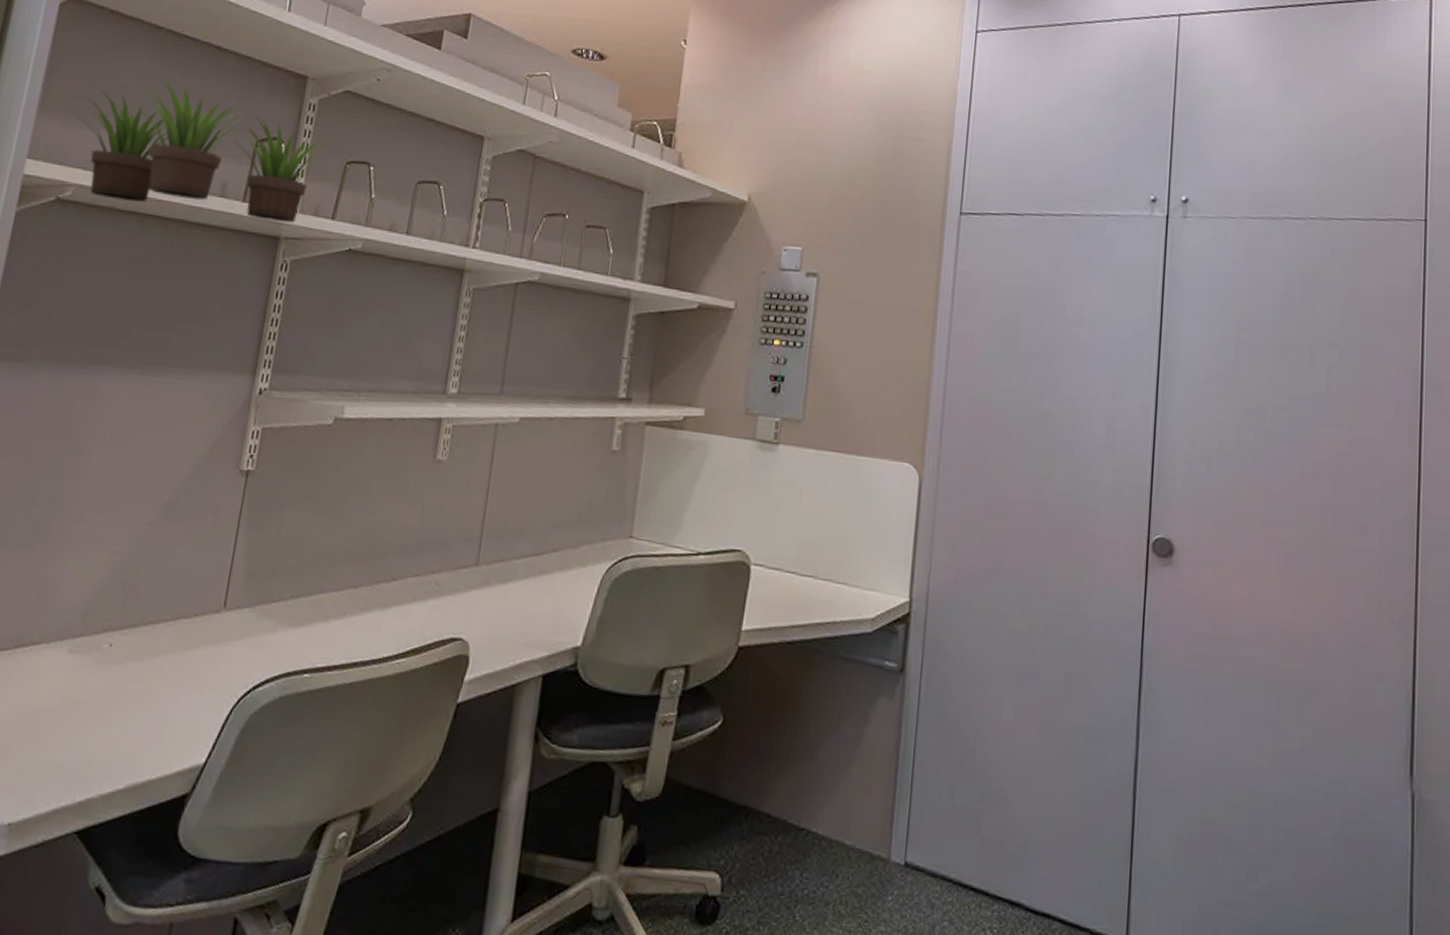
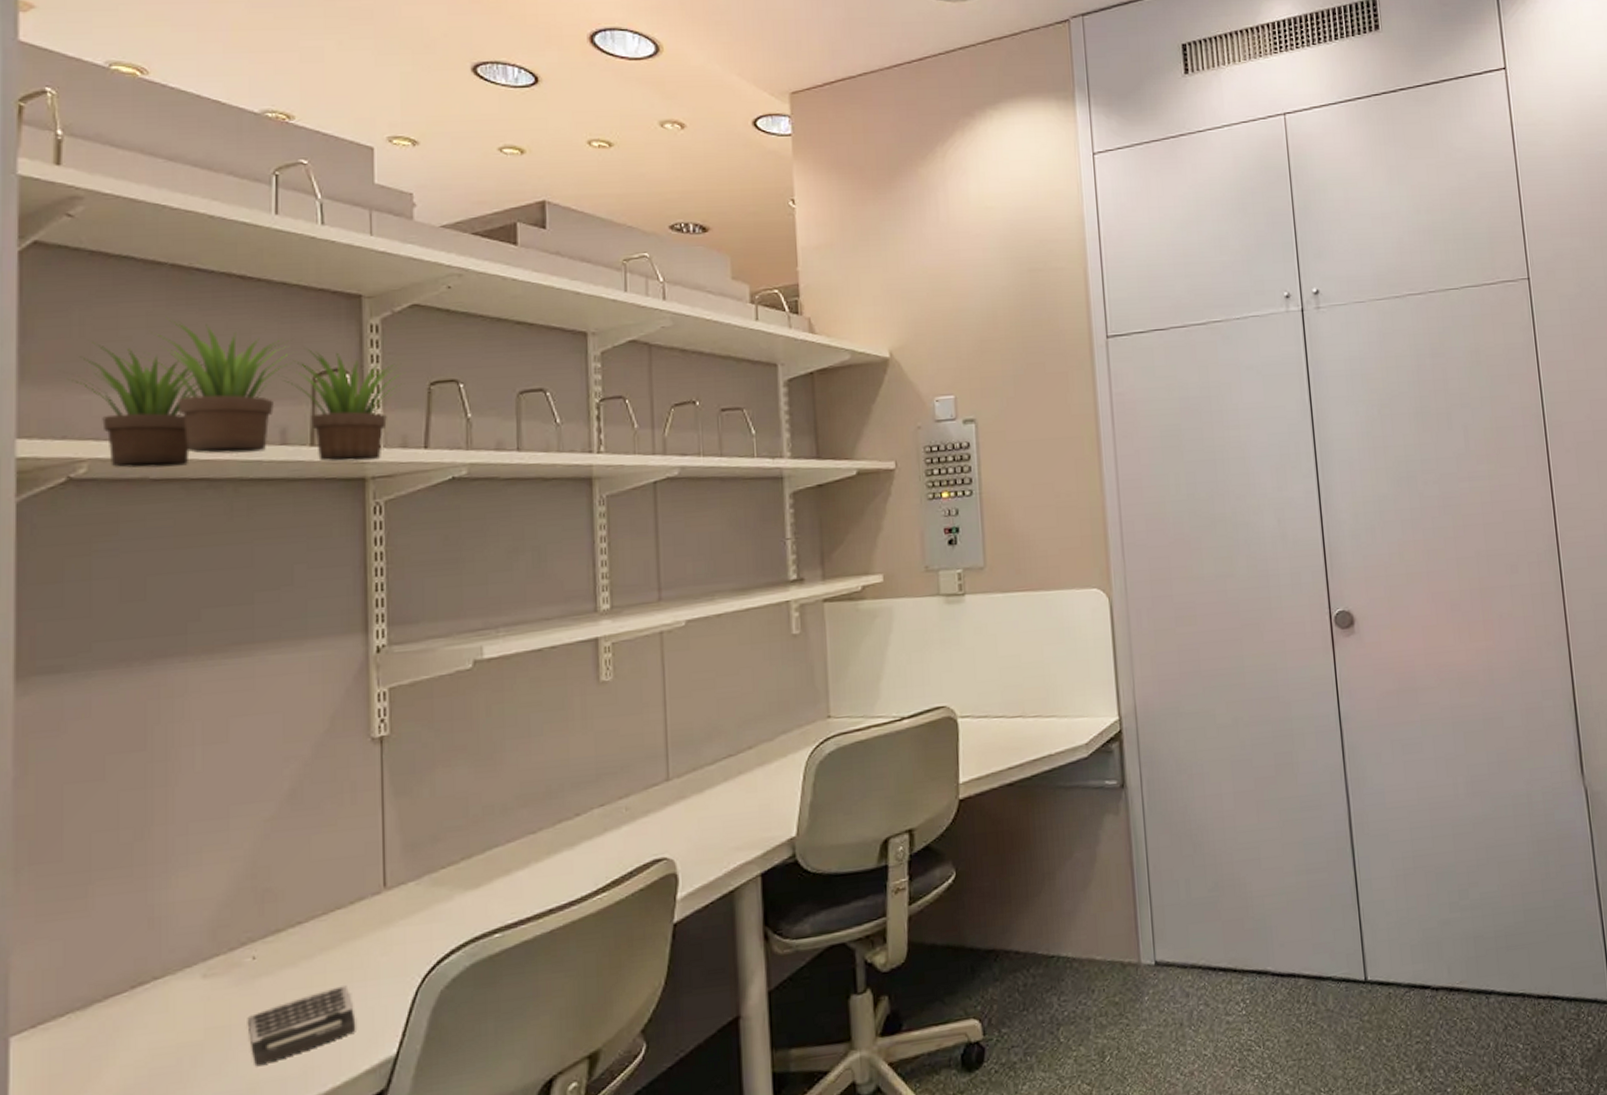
calculator: none [92,688,178,743] -> present [247,985,356,1066]

